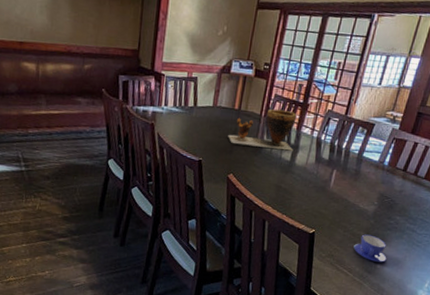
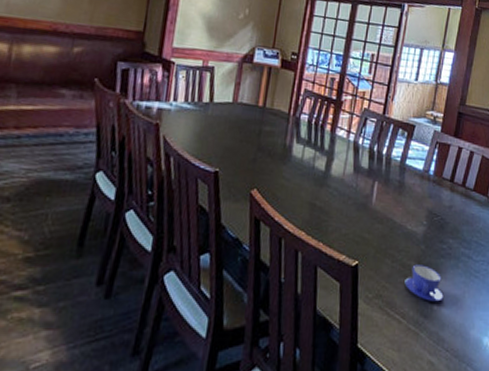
clay pot: present [228,109,297,151] -> none [251,106,330,159]

